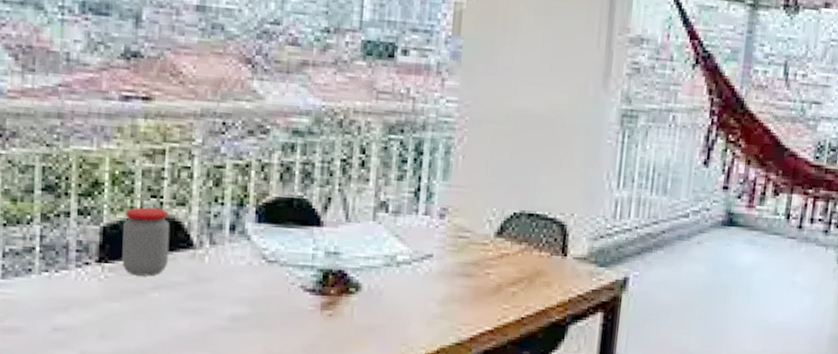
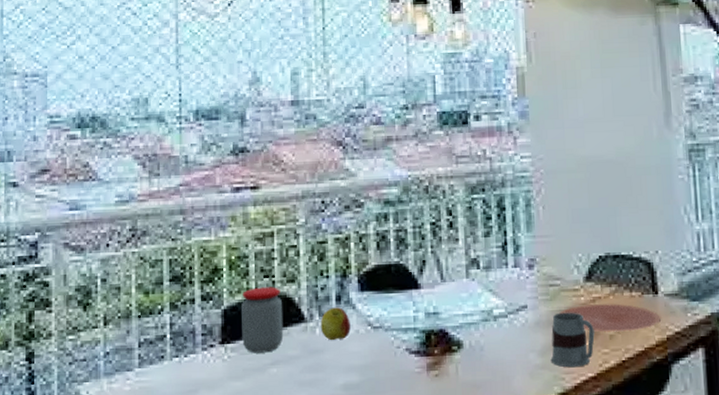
apple: none [210,236,244,270] -> present [320,307,351,340]
mug: none [449,265,498,320] -> present [550,312,595,368]
plate: none [465,260,567,290] -> present [559,303,662,332]

